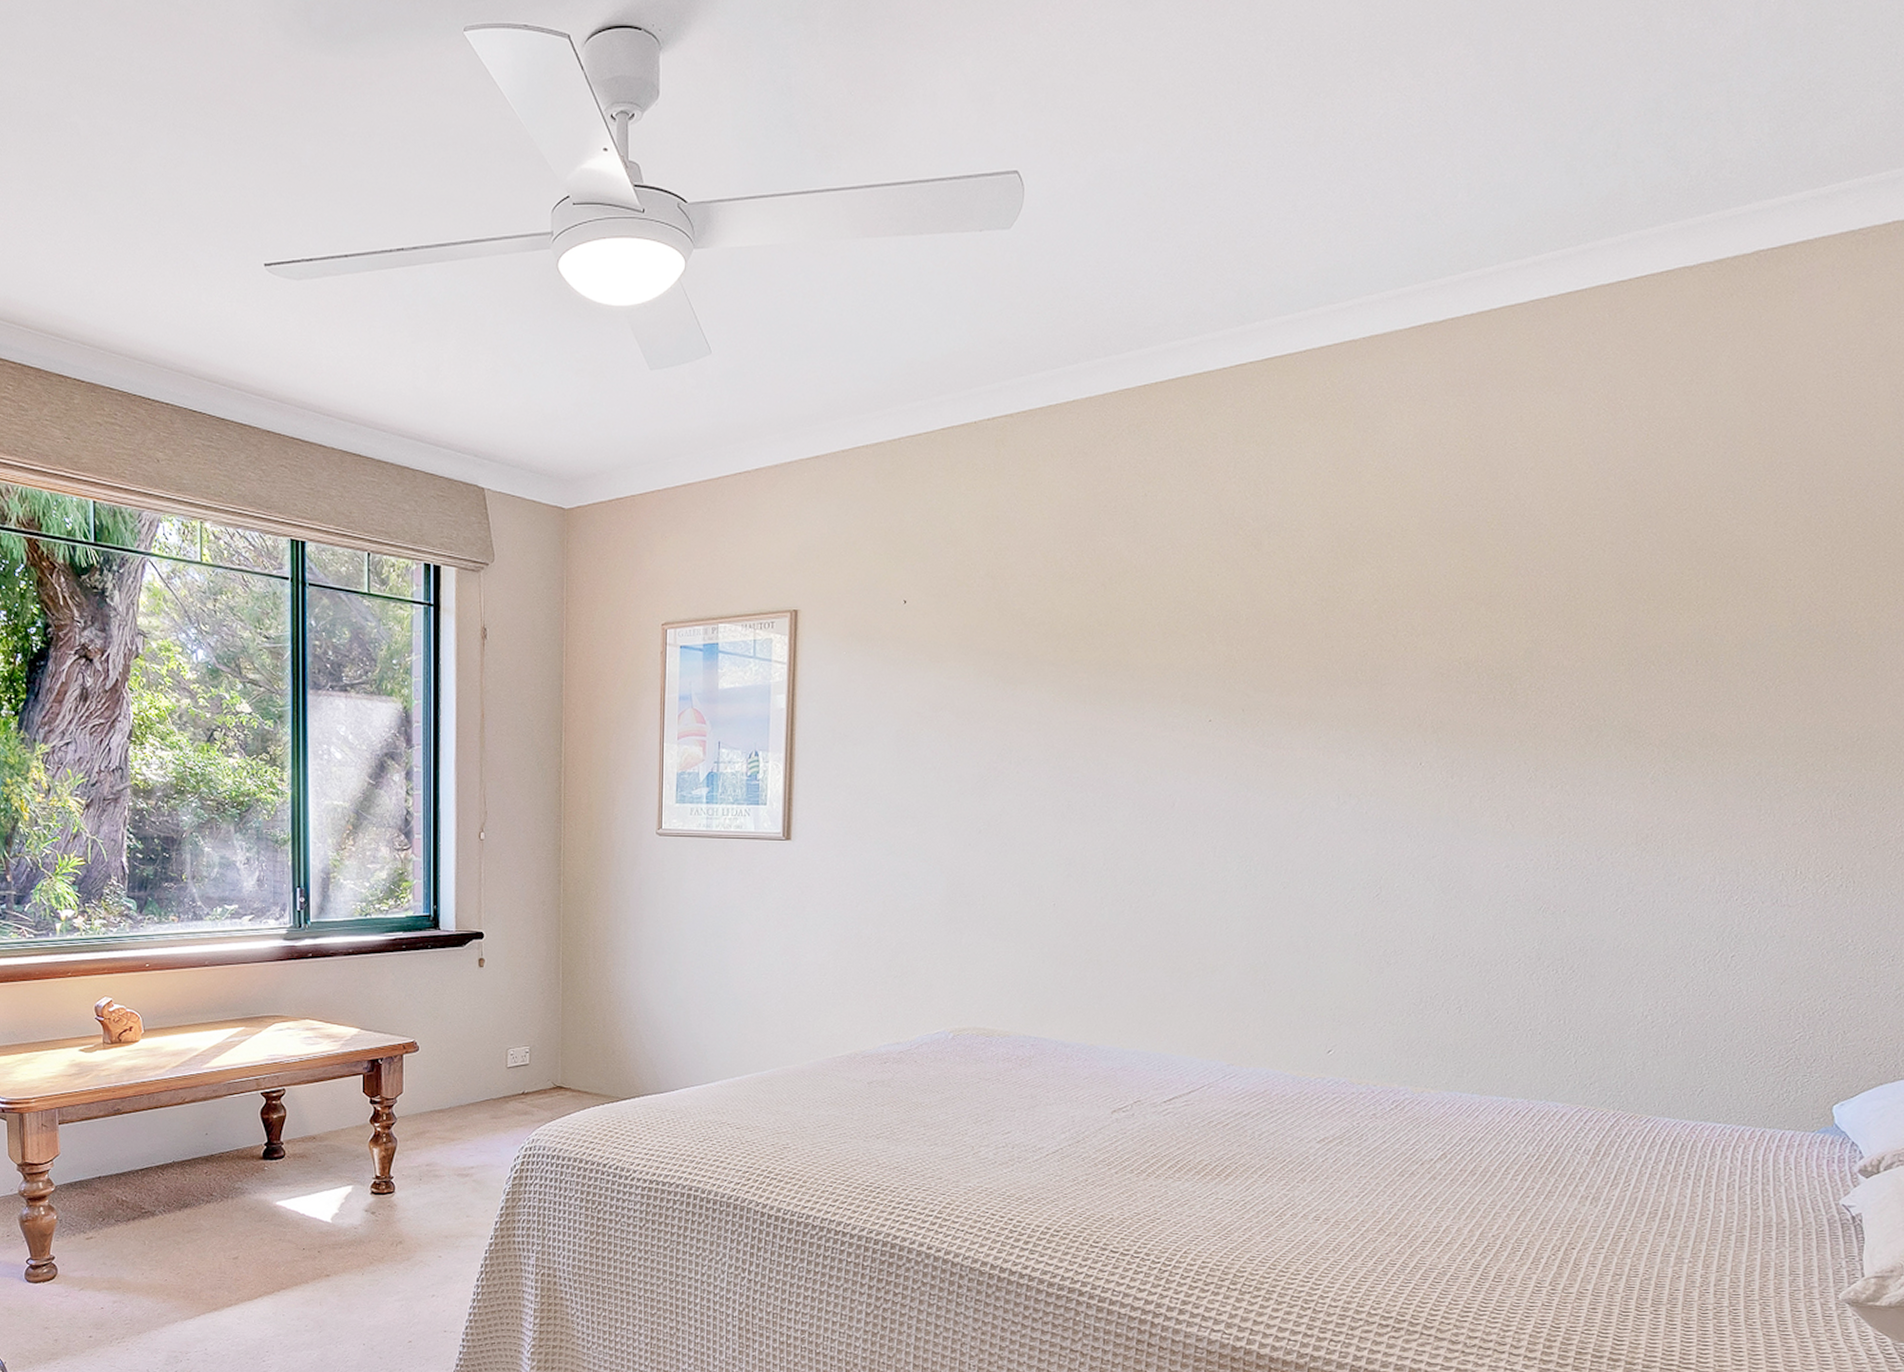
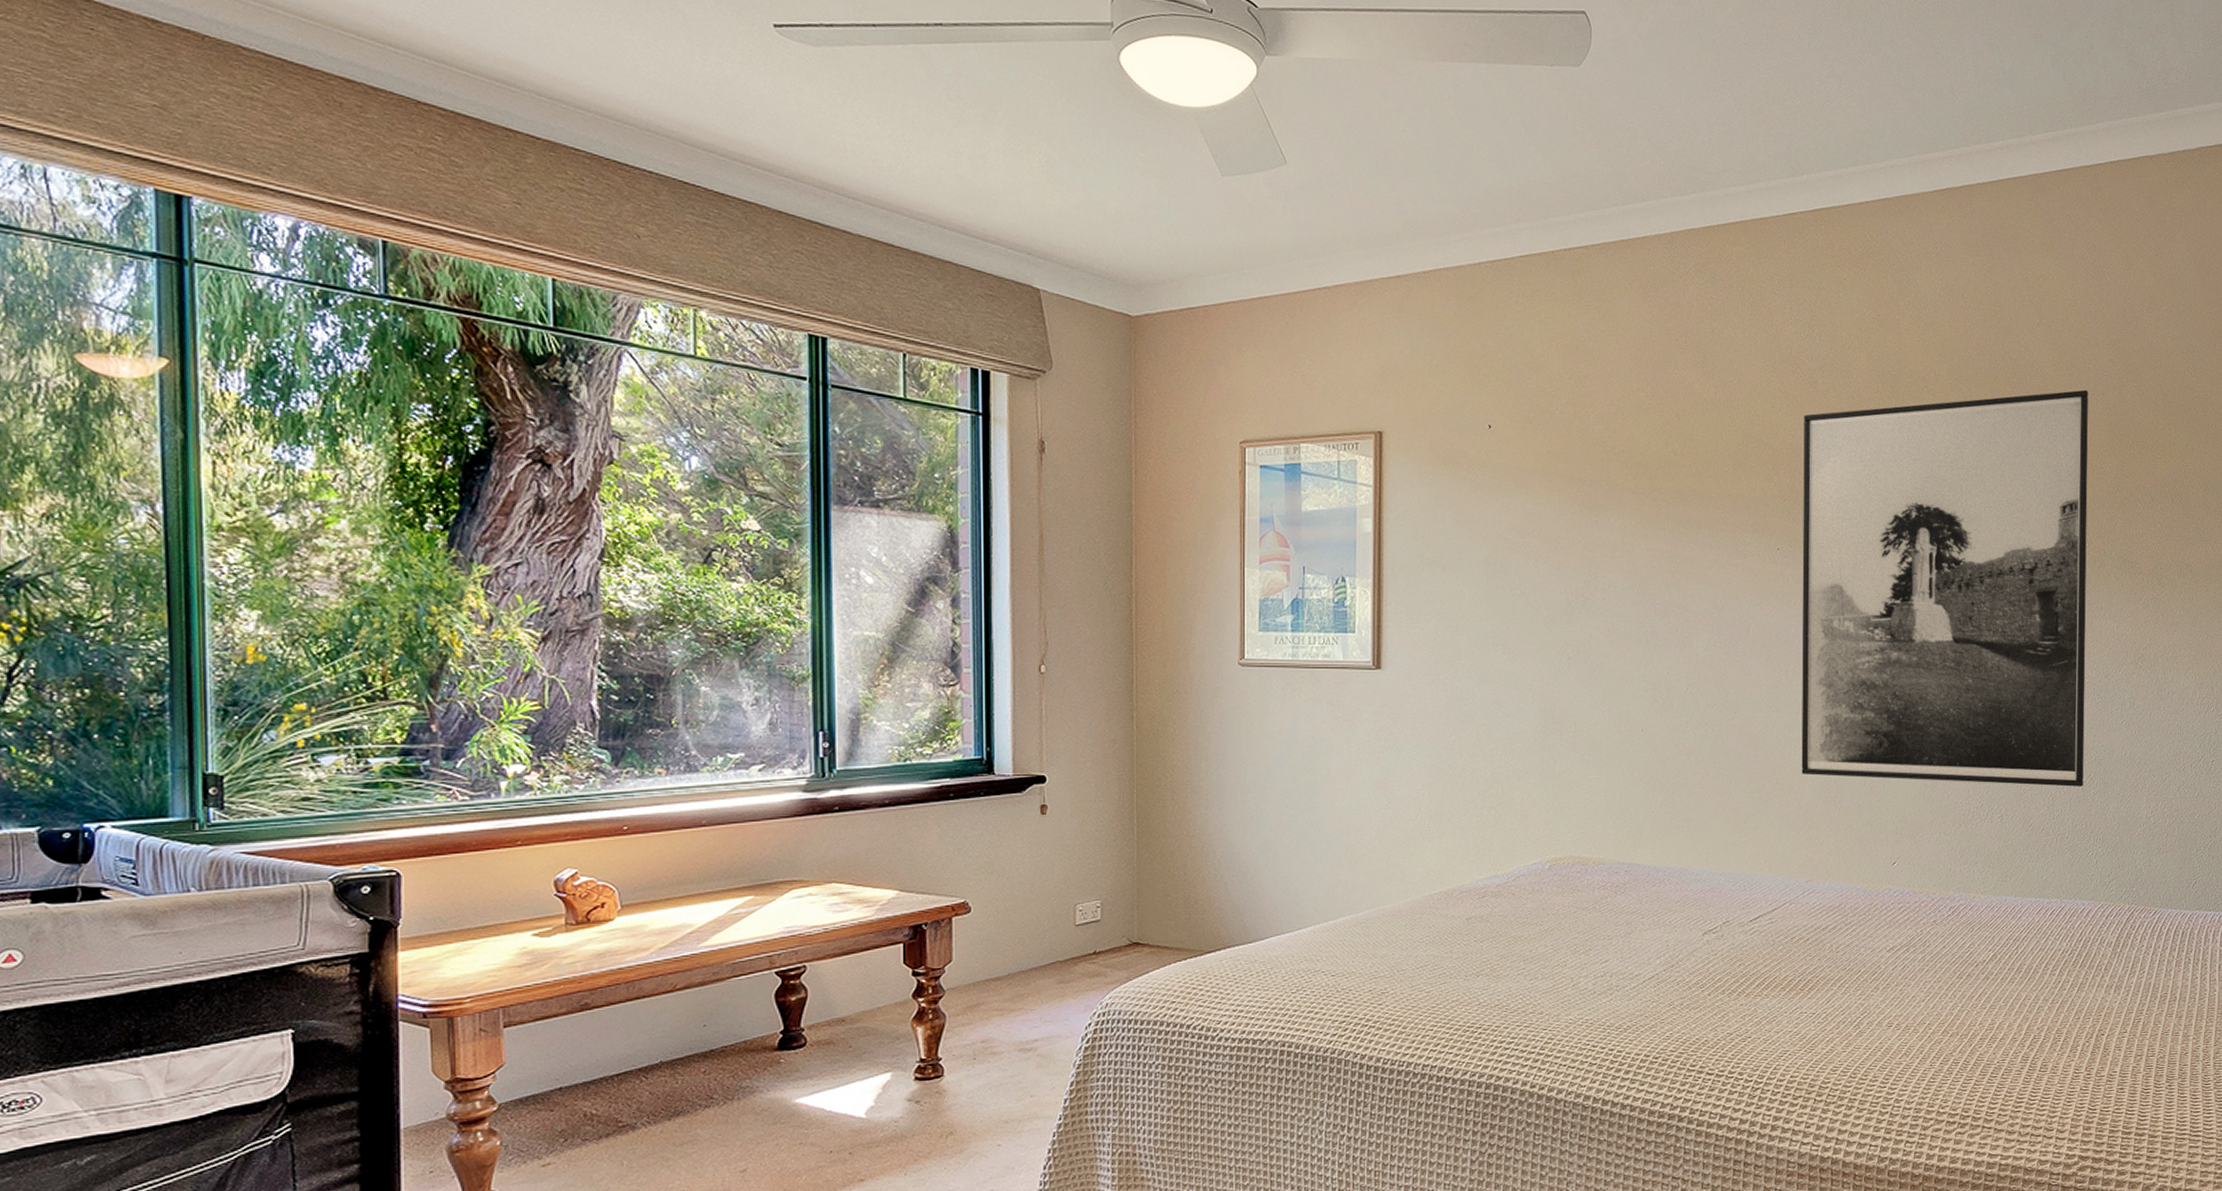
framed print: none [1227,539,1593,979] -> present [1801,389,2088,787]

